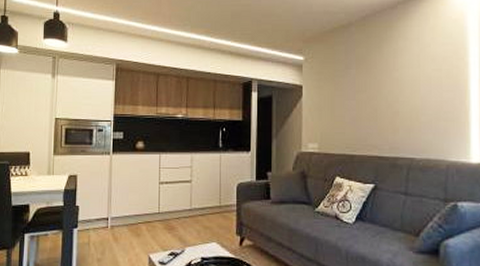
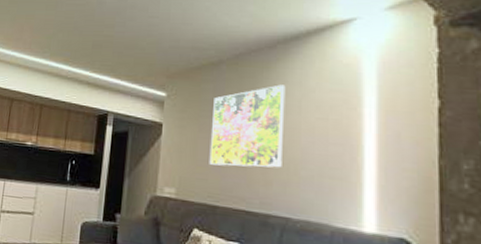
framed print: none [345,42,407,119] -> present [209,84,286,168]

